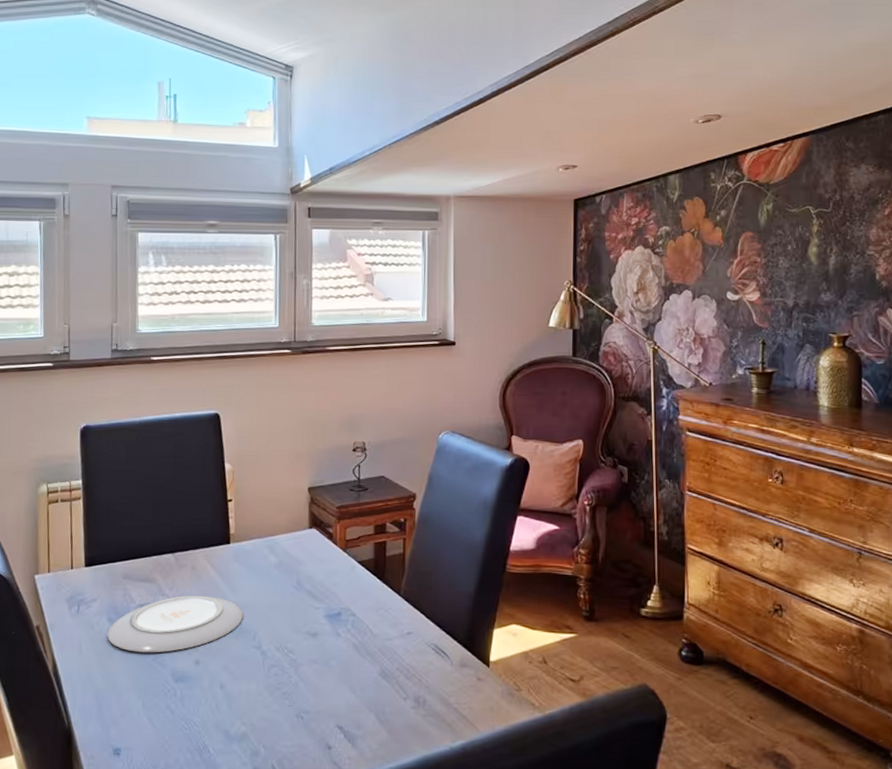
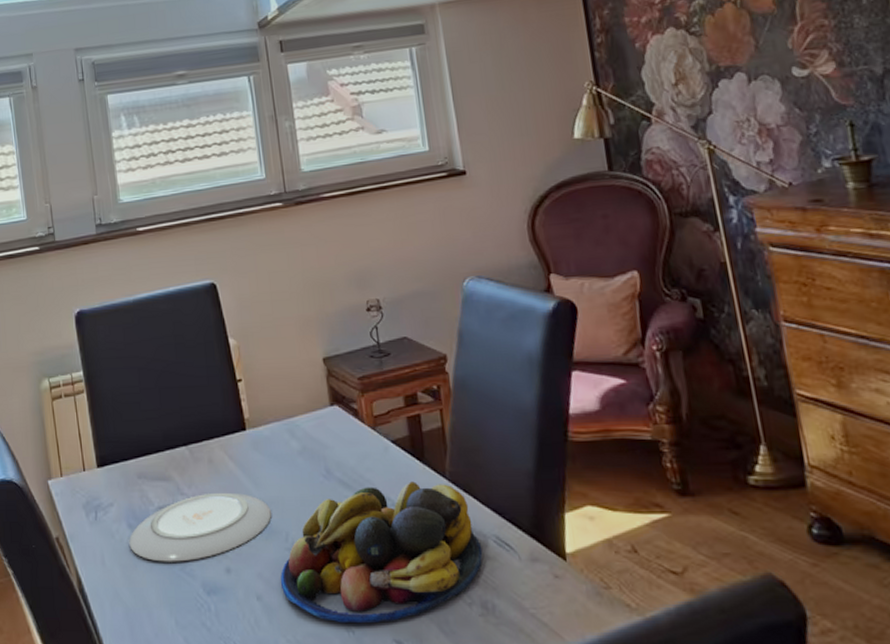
fruit bowl: none [243,596,422,711] -> present [280,481,483,624]

